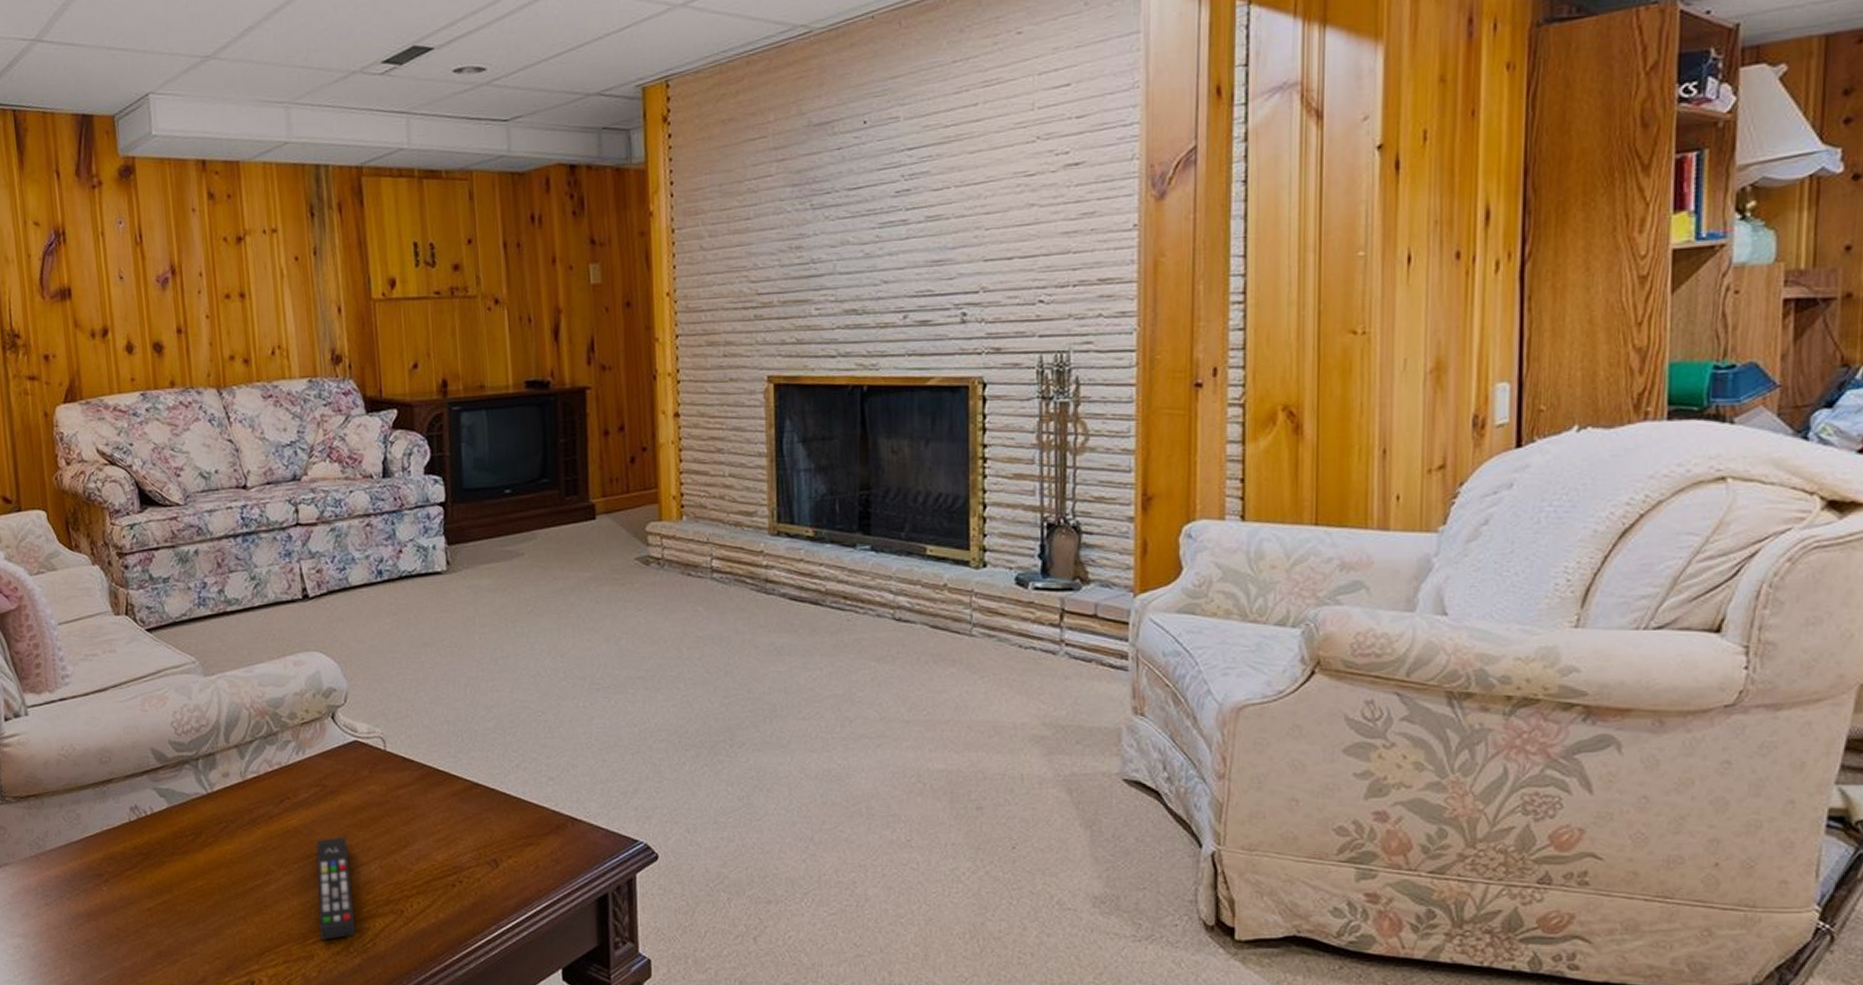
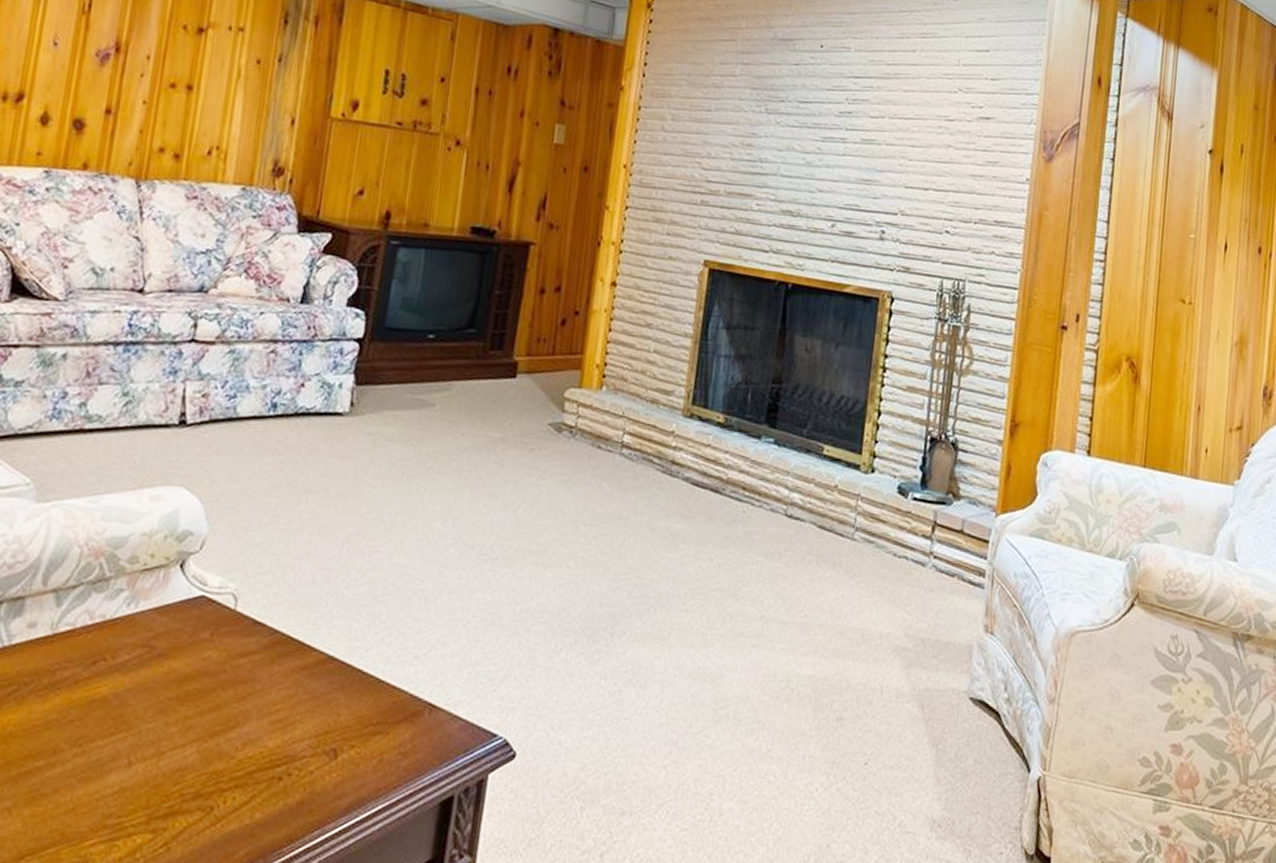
remote control: present [316,837,356,940] -> none [102,711,165,842]

